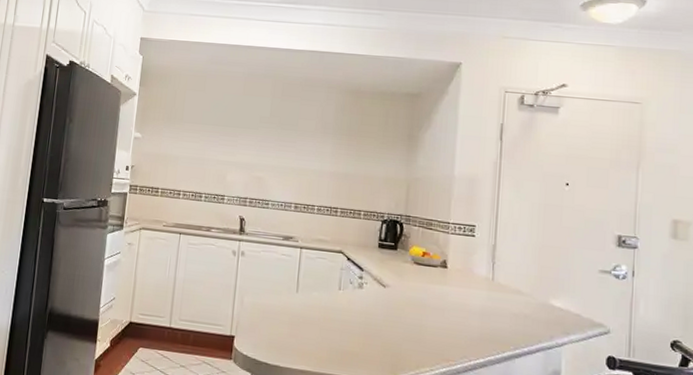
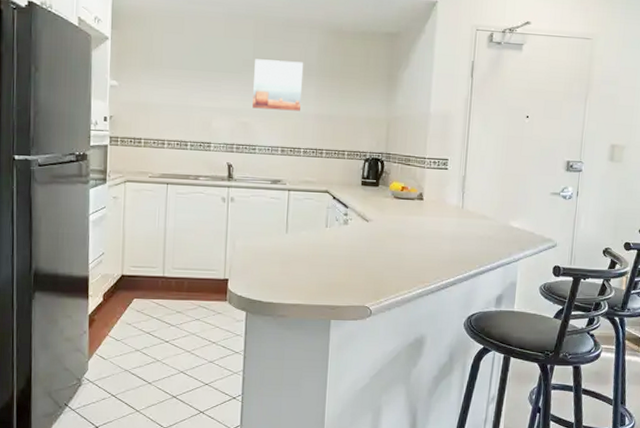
wall art: none [267,116,321,168] -> present [252,59,304,111]

